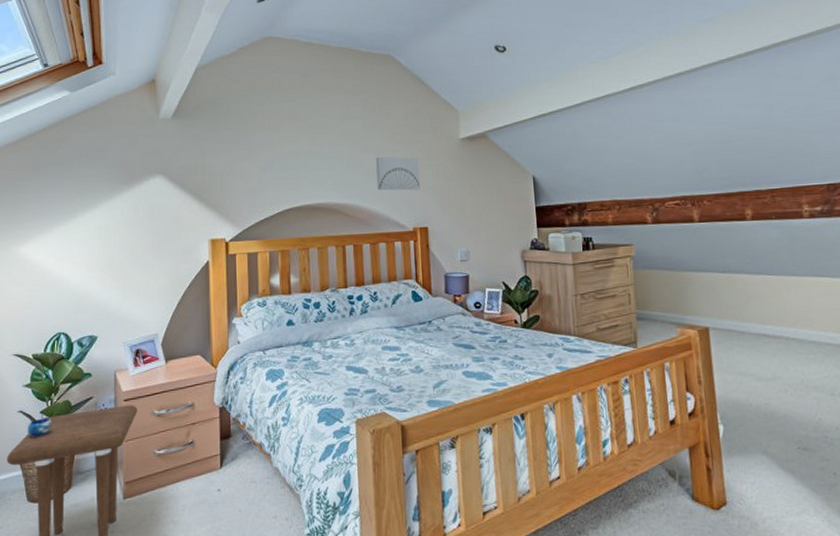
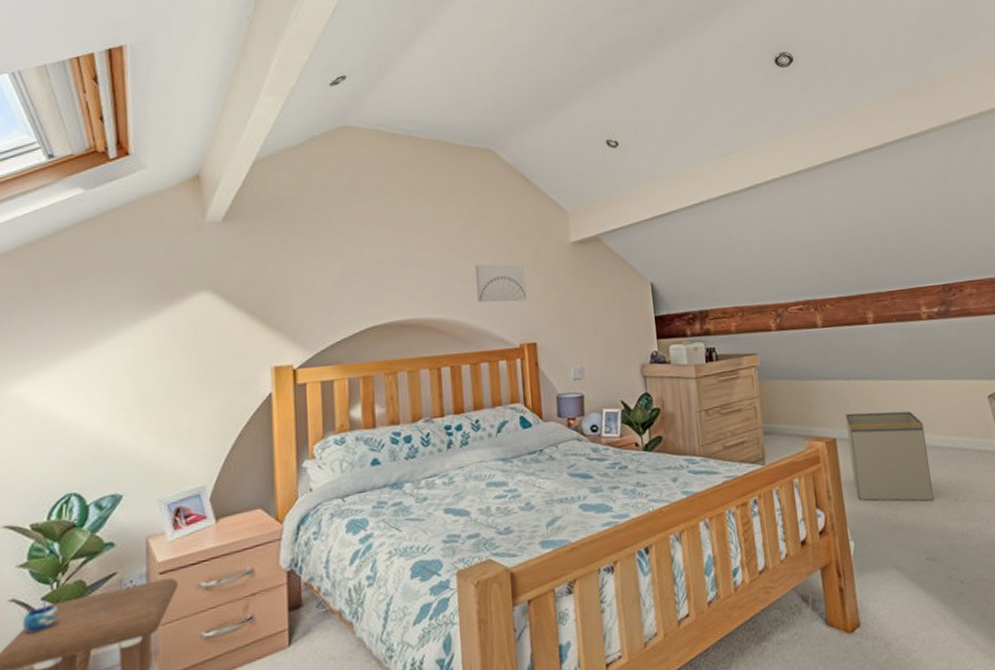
storage bin: none [718,304,809,393] -> present [845,411,934,501]

